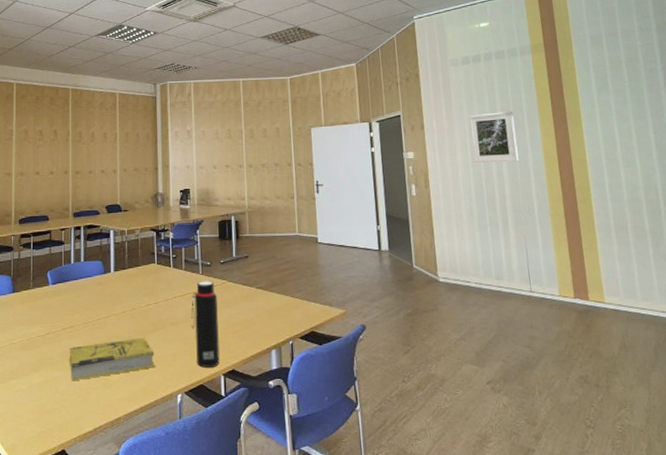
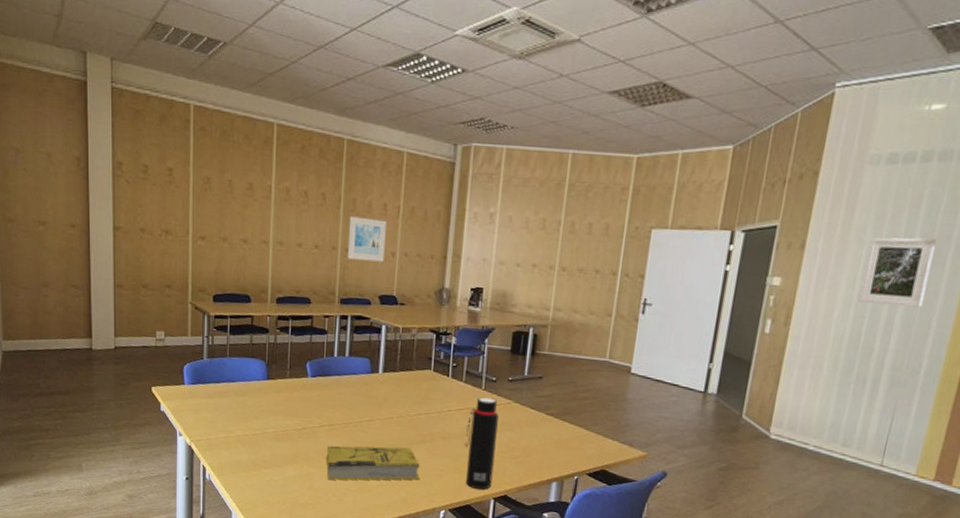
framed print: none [77,145,108,180] -> present [347,216,387,262]

